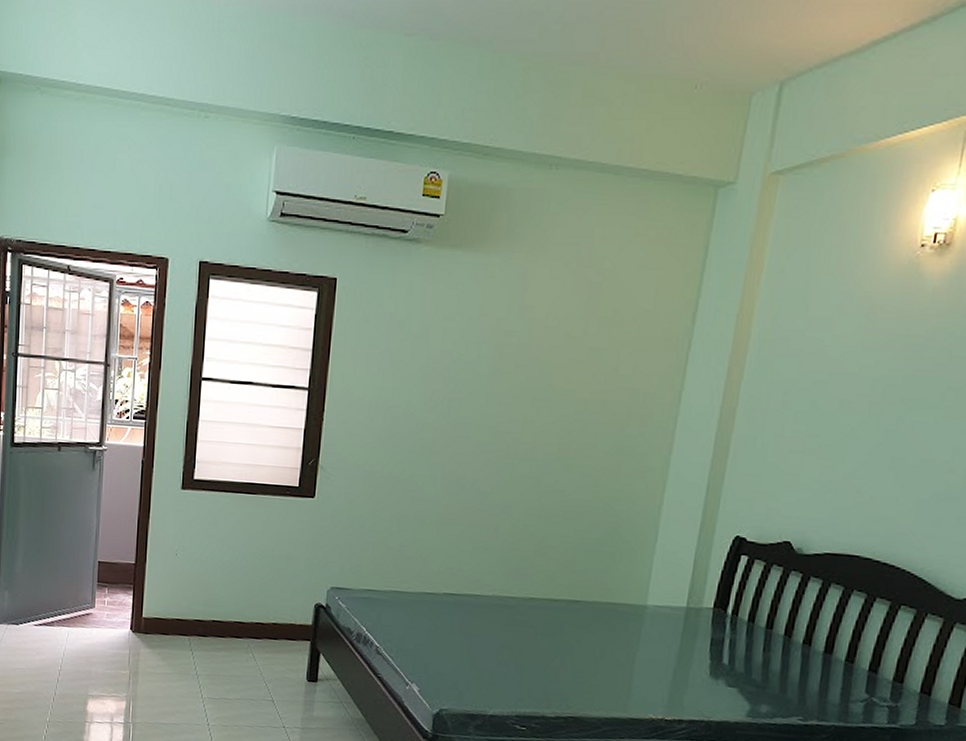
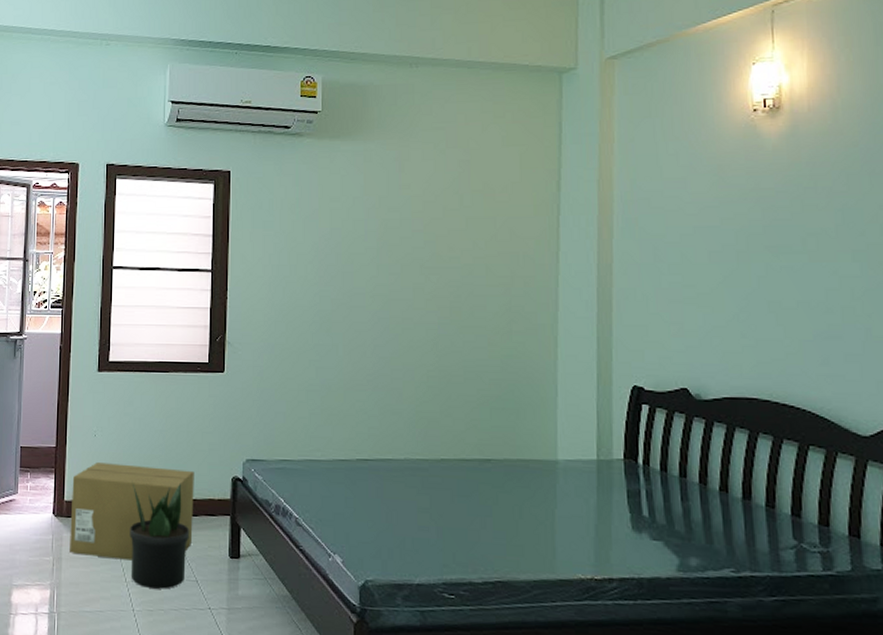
box: none [146,581,277,678] -> present [70,462,194,561]
planter: none [207,602,269,707] -> present [130,481,190,589]

